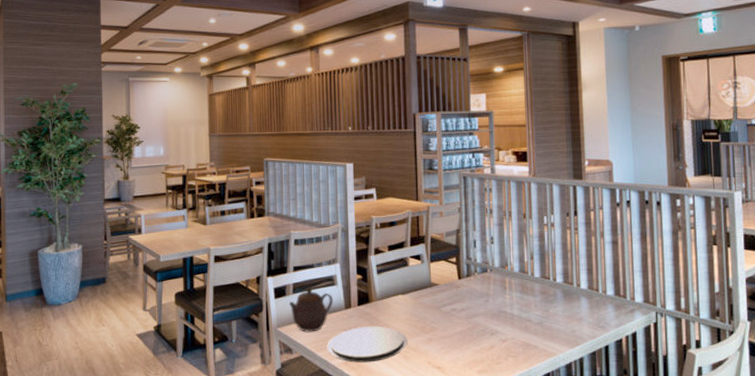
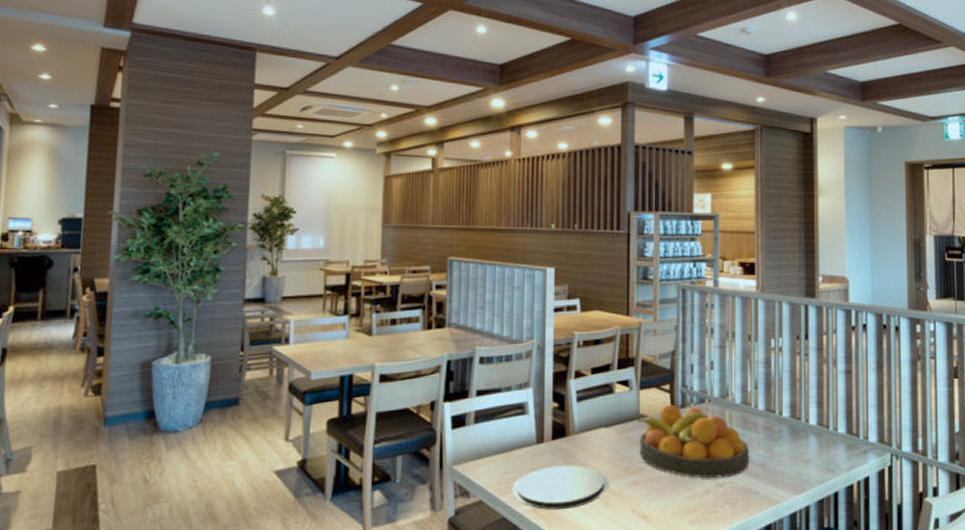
teapot: present [288,287,334,332] -> none [468,415,523,472]
fruit bowl: none [429,274,529,335] -> present [637,404,750,478]

